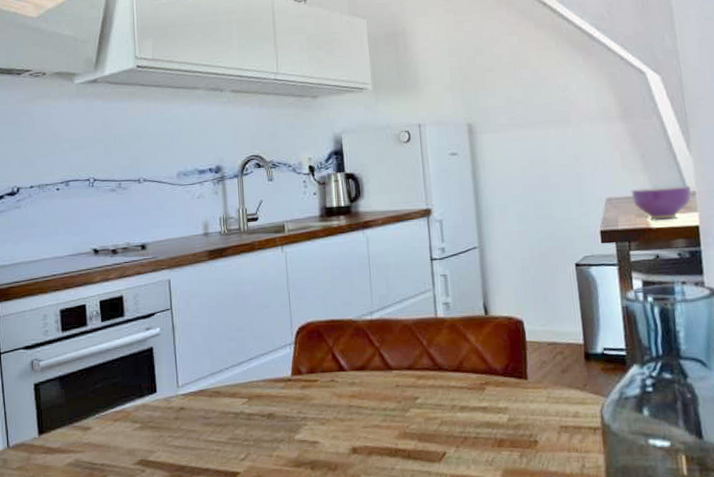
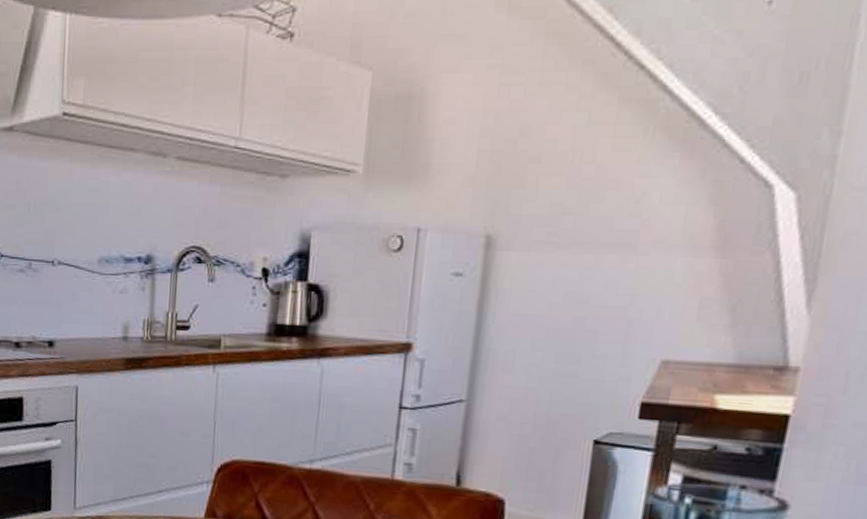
bowl: present [631,185,692,220] -> none [699,352,795,400]

